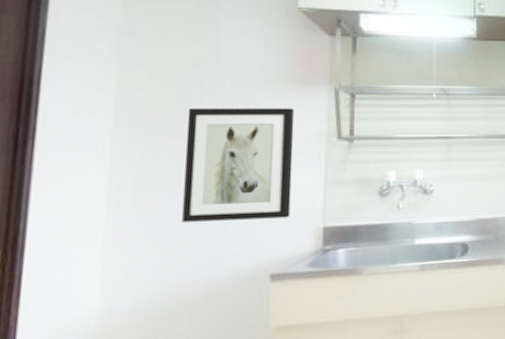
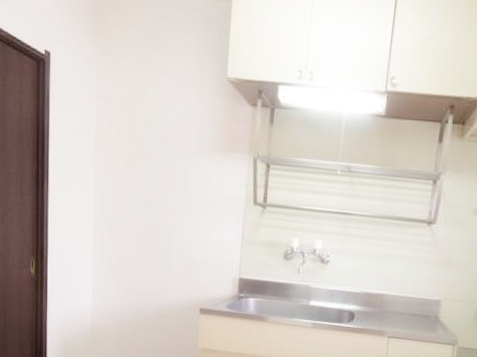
wall art: present [182,107,295,222] -> none [141,165,221,266]

